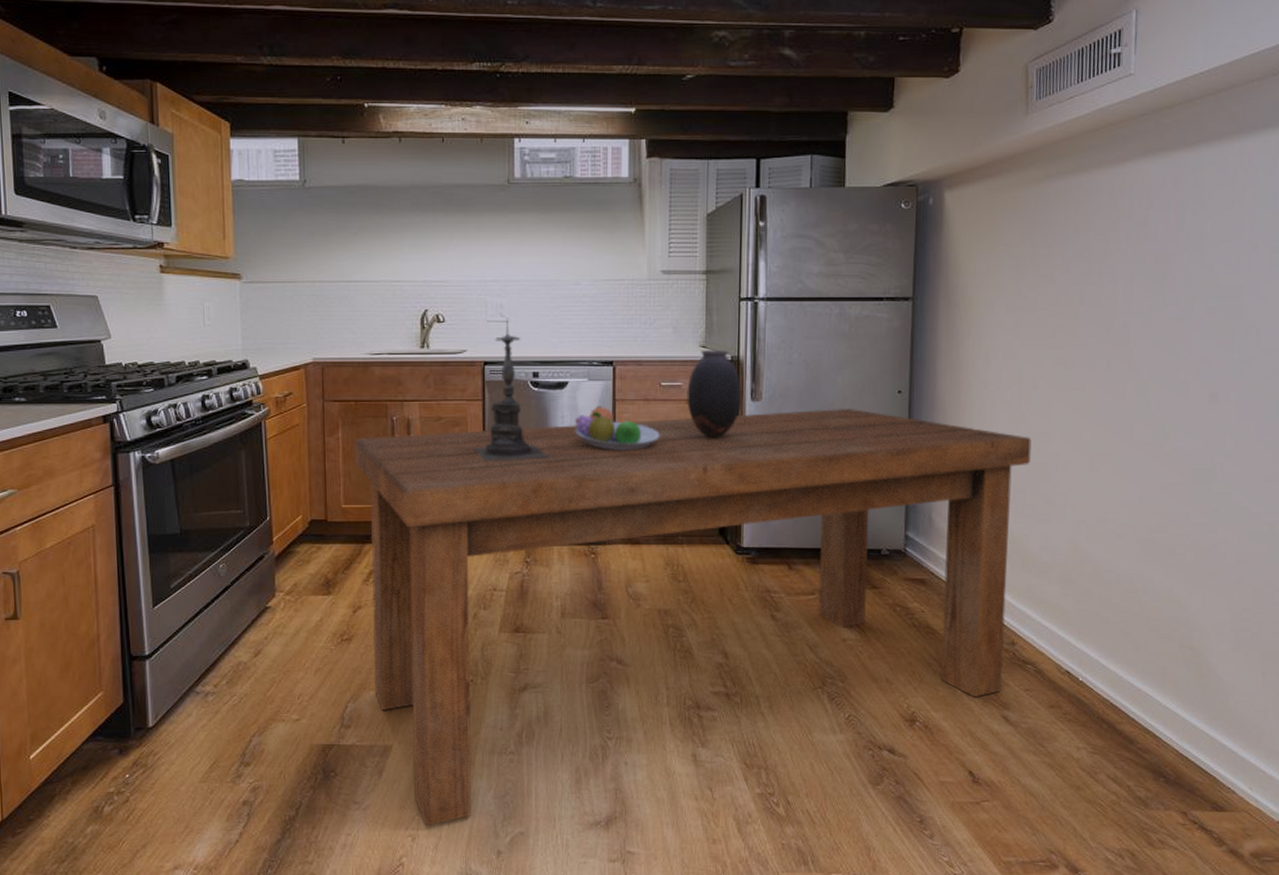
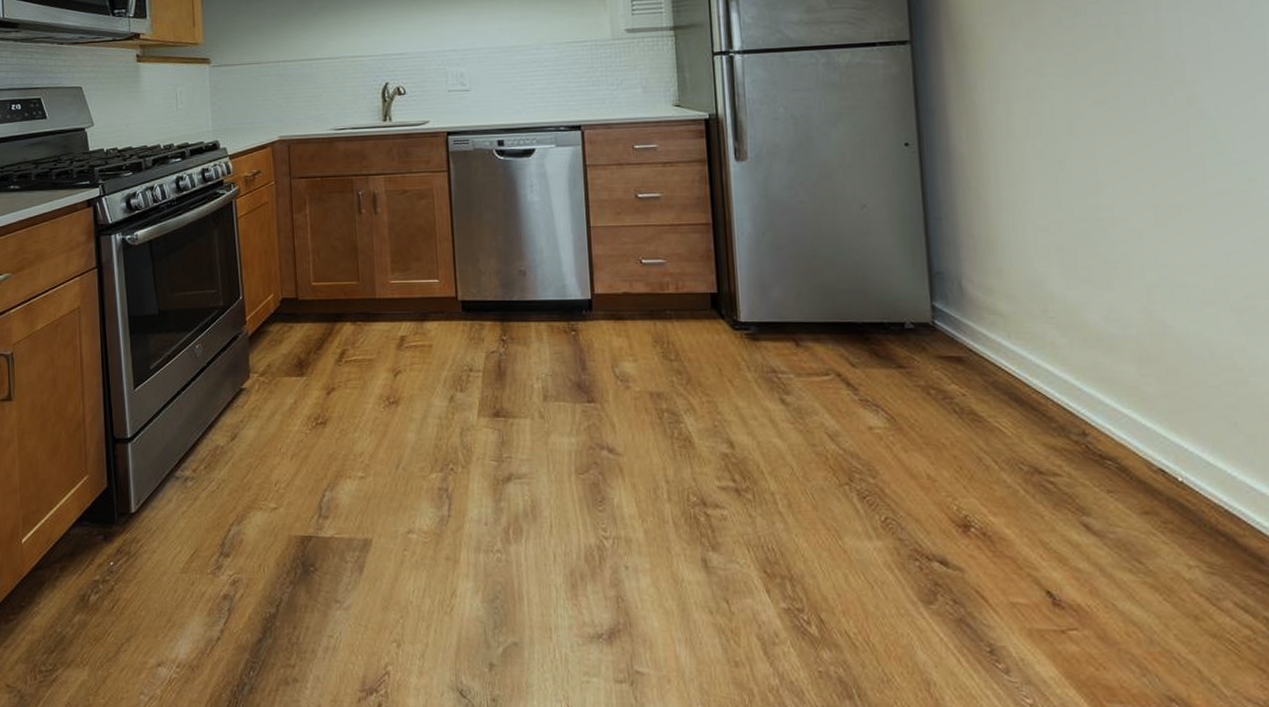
dining table: present [354,409,1032,826] -> none [321,165,1078,631]
candle holder: present [475,317,549,461] -> none [442,86,520,234]
fruit bowl: present [575,405,660,451] -> none [545,172,637,219]
vase: present [687,350,742,439] -> none [663,108,725,204]

